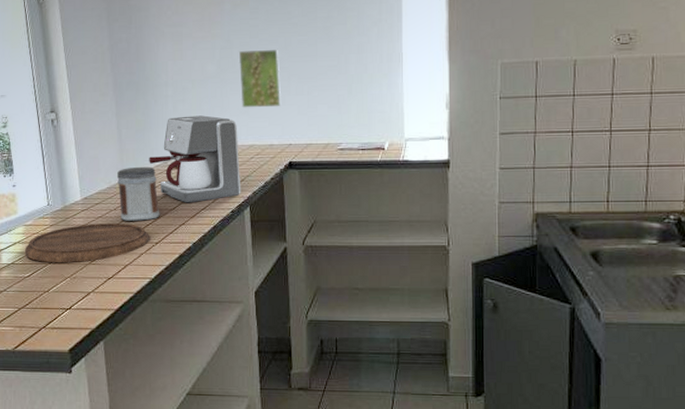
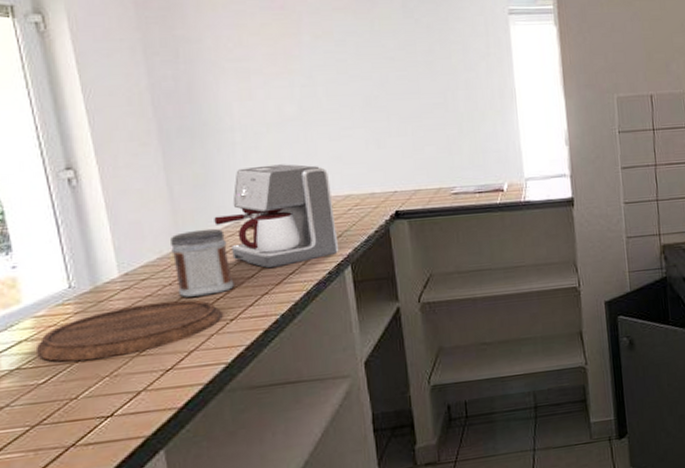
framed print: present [238,50,282,108] -> none [324,87,381,154]

